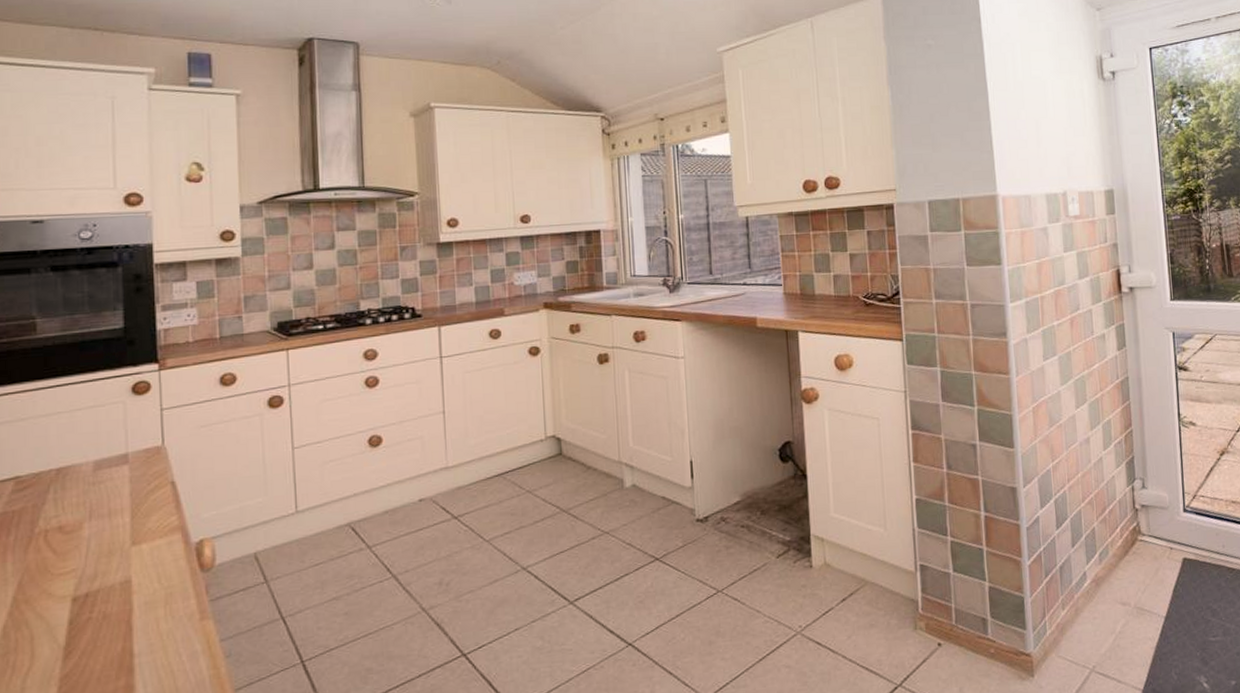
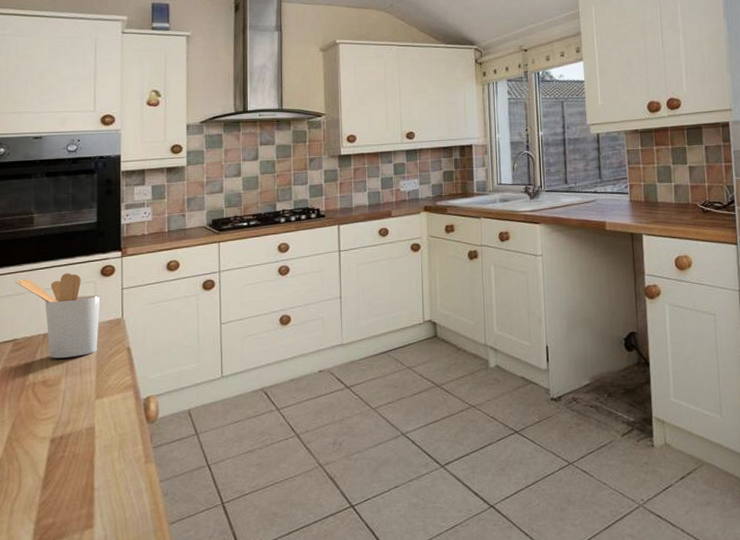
utensil holder: none [13,391,133,499] -> present [14,273,101,359]

